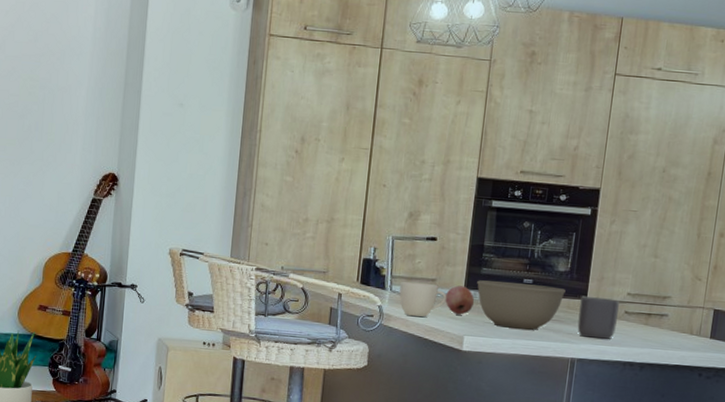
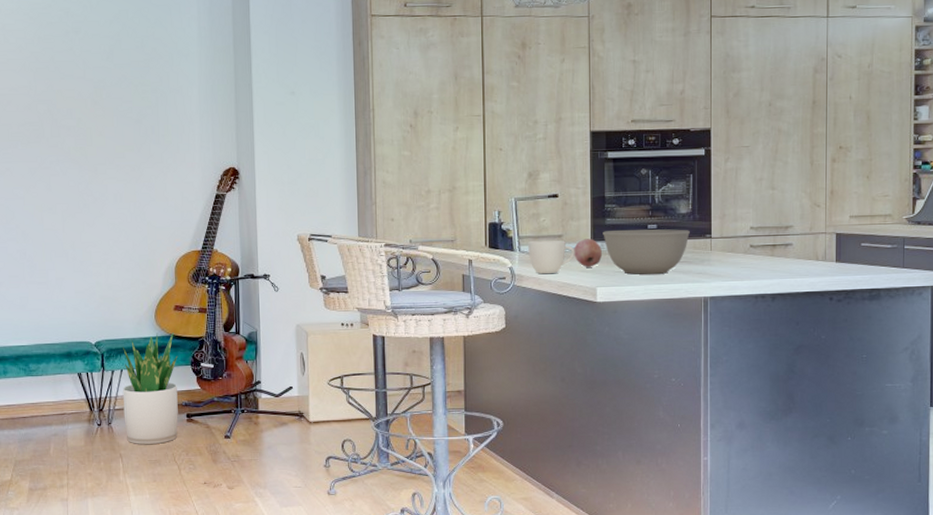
mug: present [577,296,620,339] -> none [704,234,745,275]

